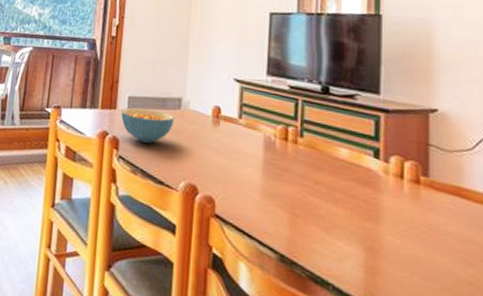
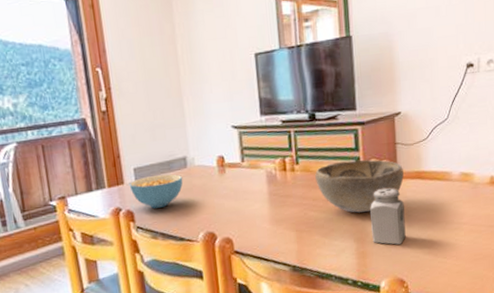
decorative bowl: none [321,146,437,218] -> present [315,159,404,213]
salt shaker: none [388,194,435,274] -> present [370,188,406,245]

